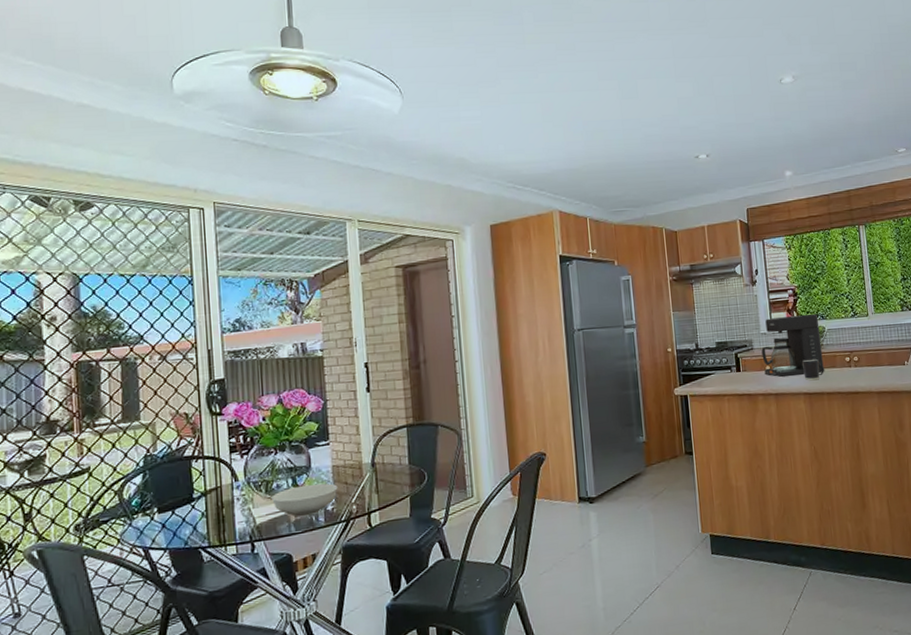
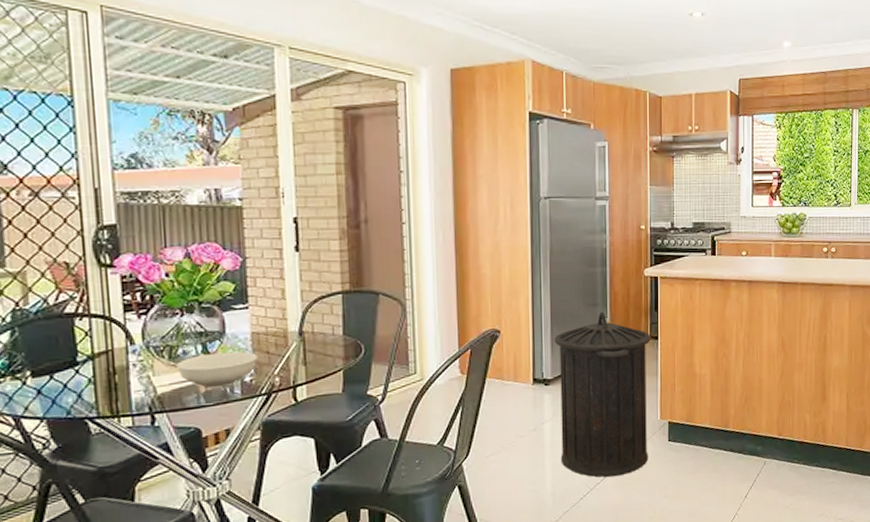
trash can: none [595,431,694,592] -> present [554,311,651,478]
coffee maker: present [761,313,825,378] -> none [739,199,802,264]
mug: present [801,359,824,380] -> none [779,247,801,269]

